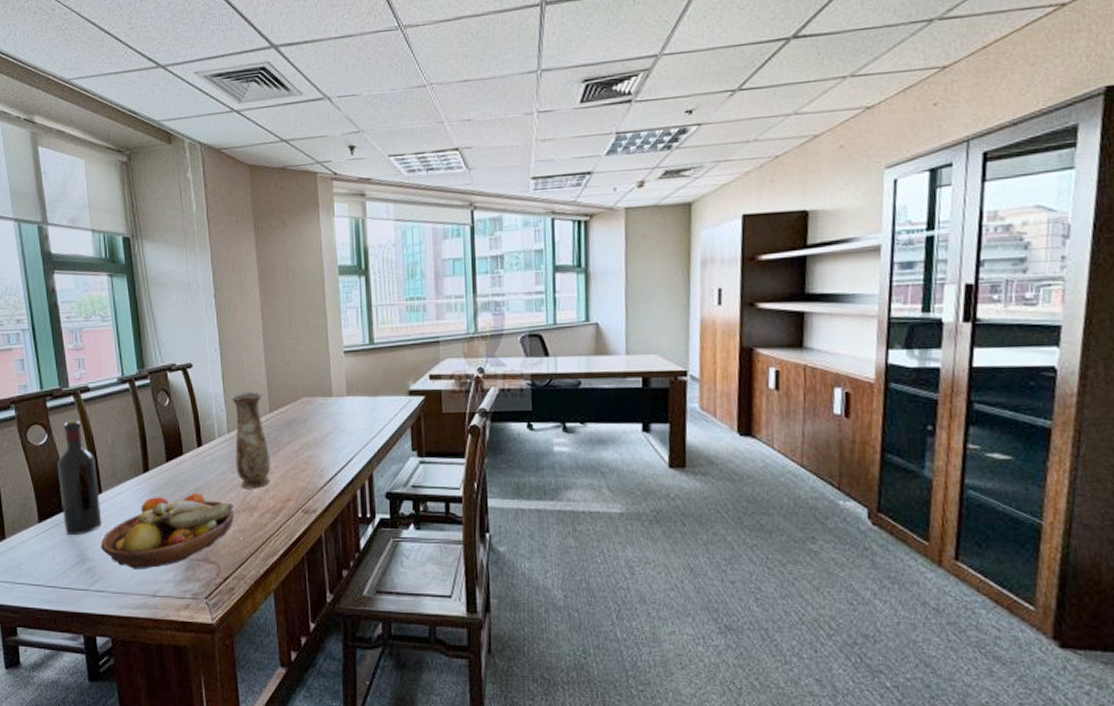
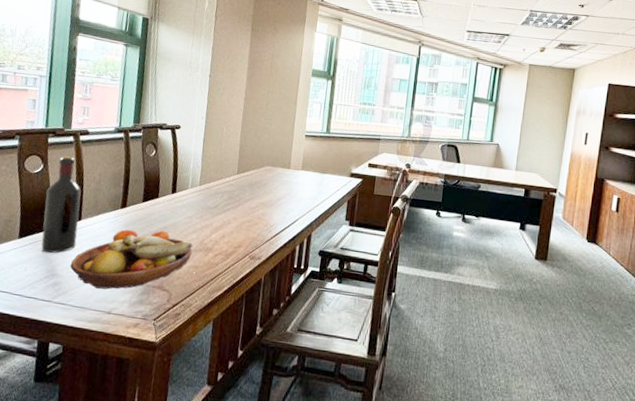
vase: present [230,391,271,489] -> none [200,154,235,234]

